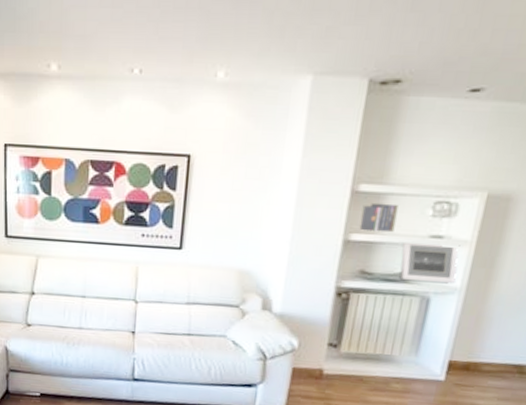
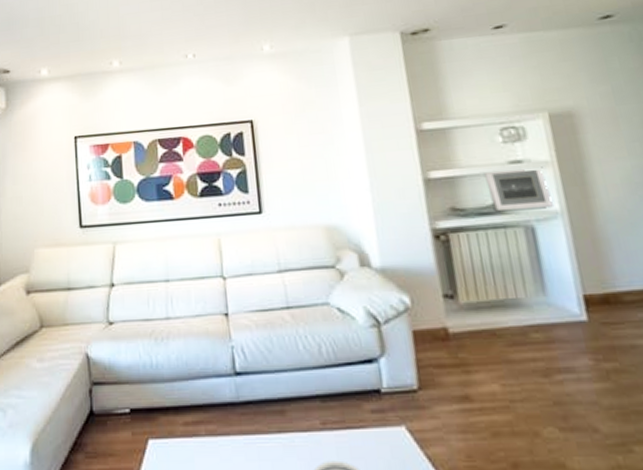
books: present [361,203,398,233] -> none [433,137,471,167]

